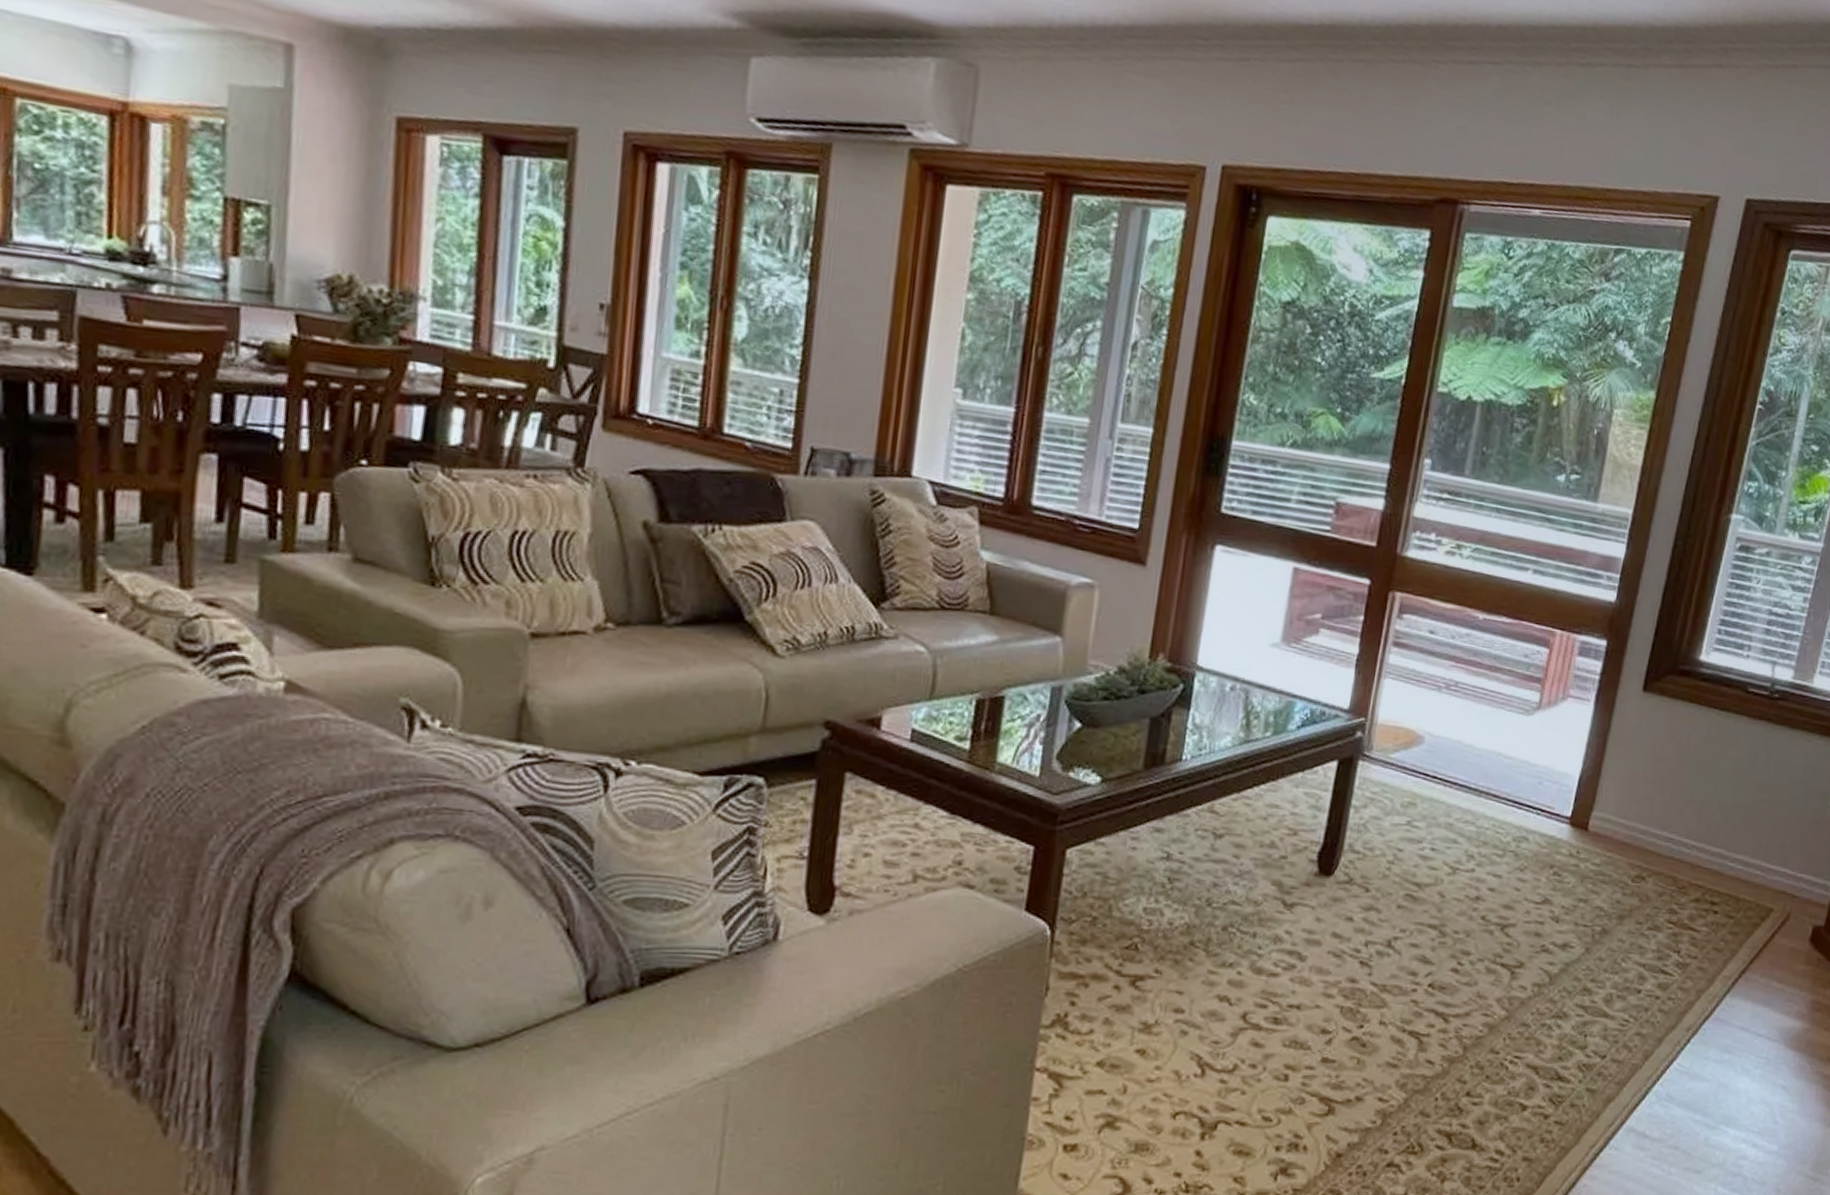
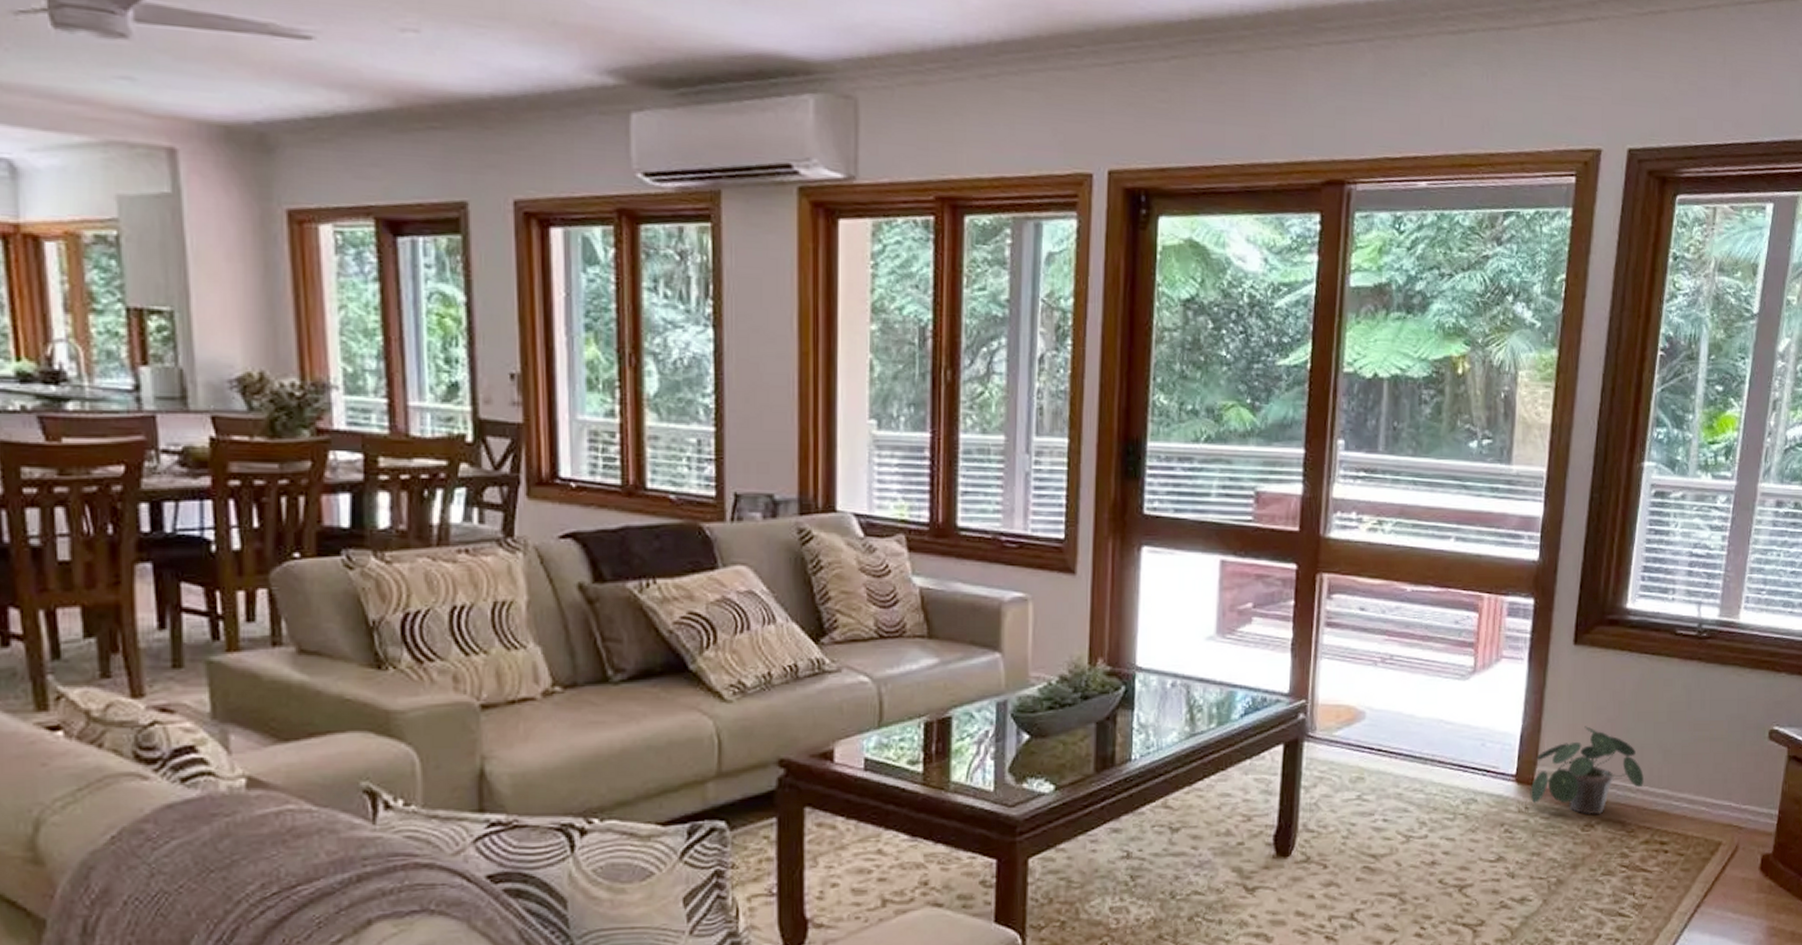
potted plant: none [1583,775,1701,866] -> present [1530,726,1644,814]

